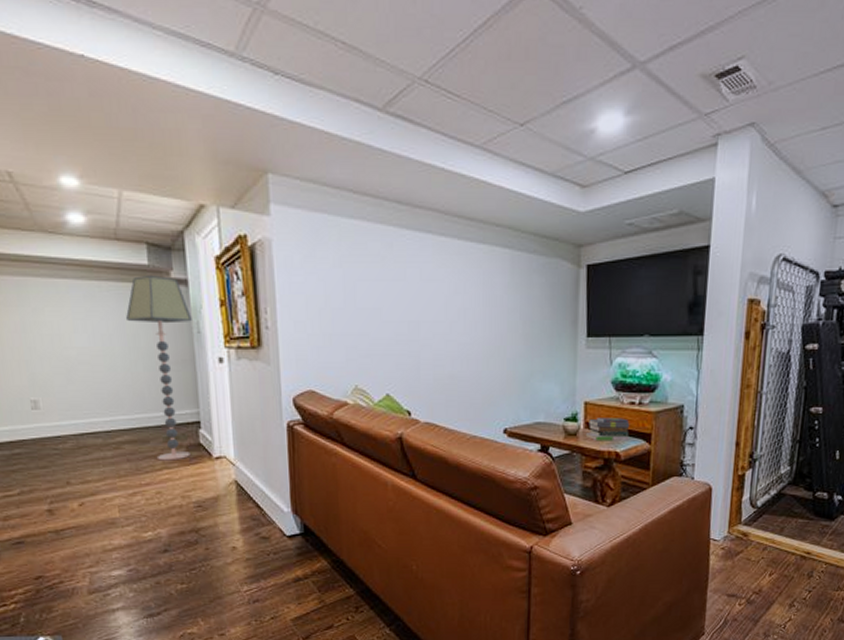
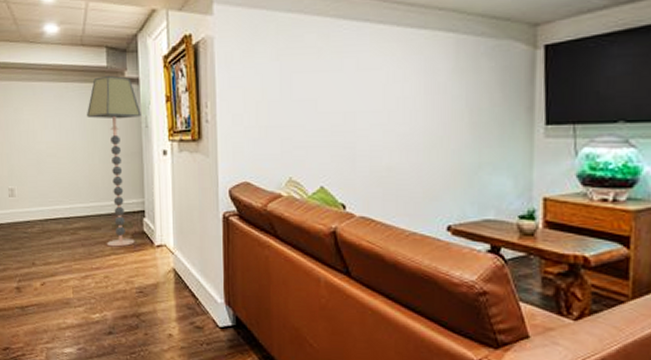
books: present [585,418,630,441] -> none [545,216,602,244]

